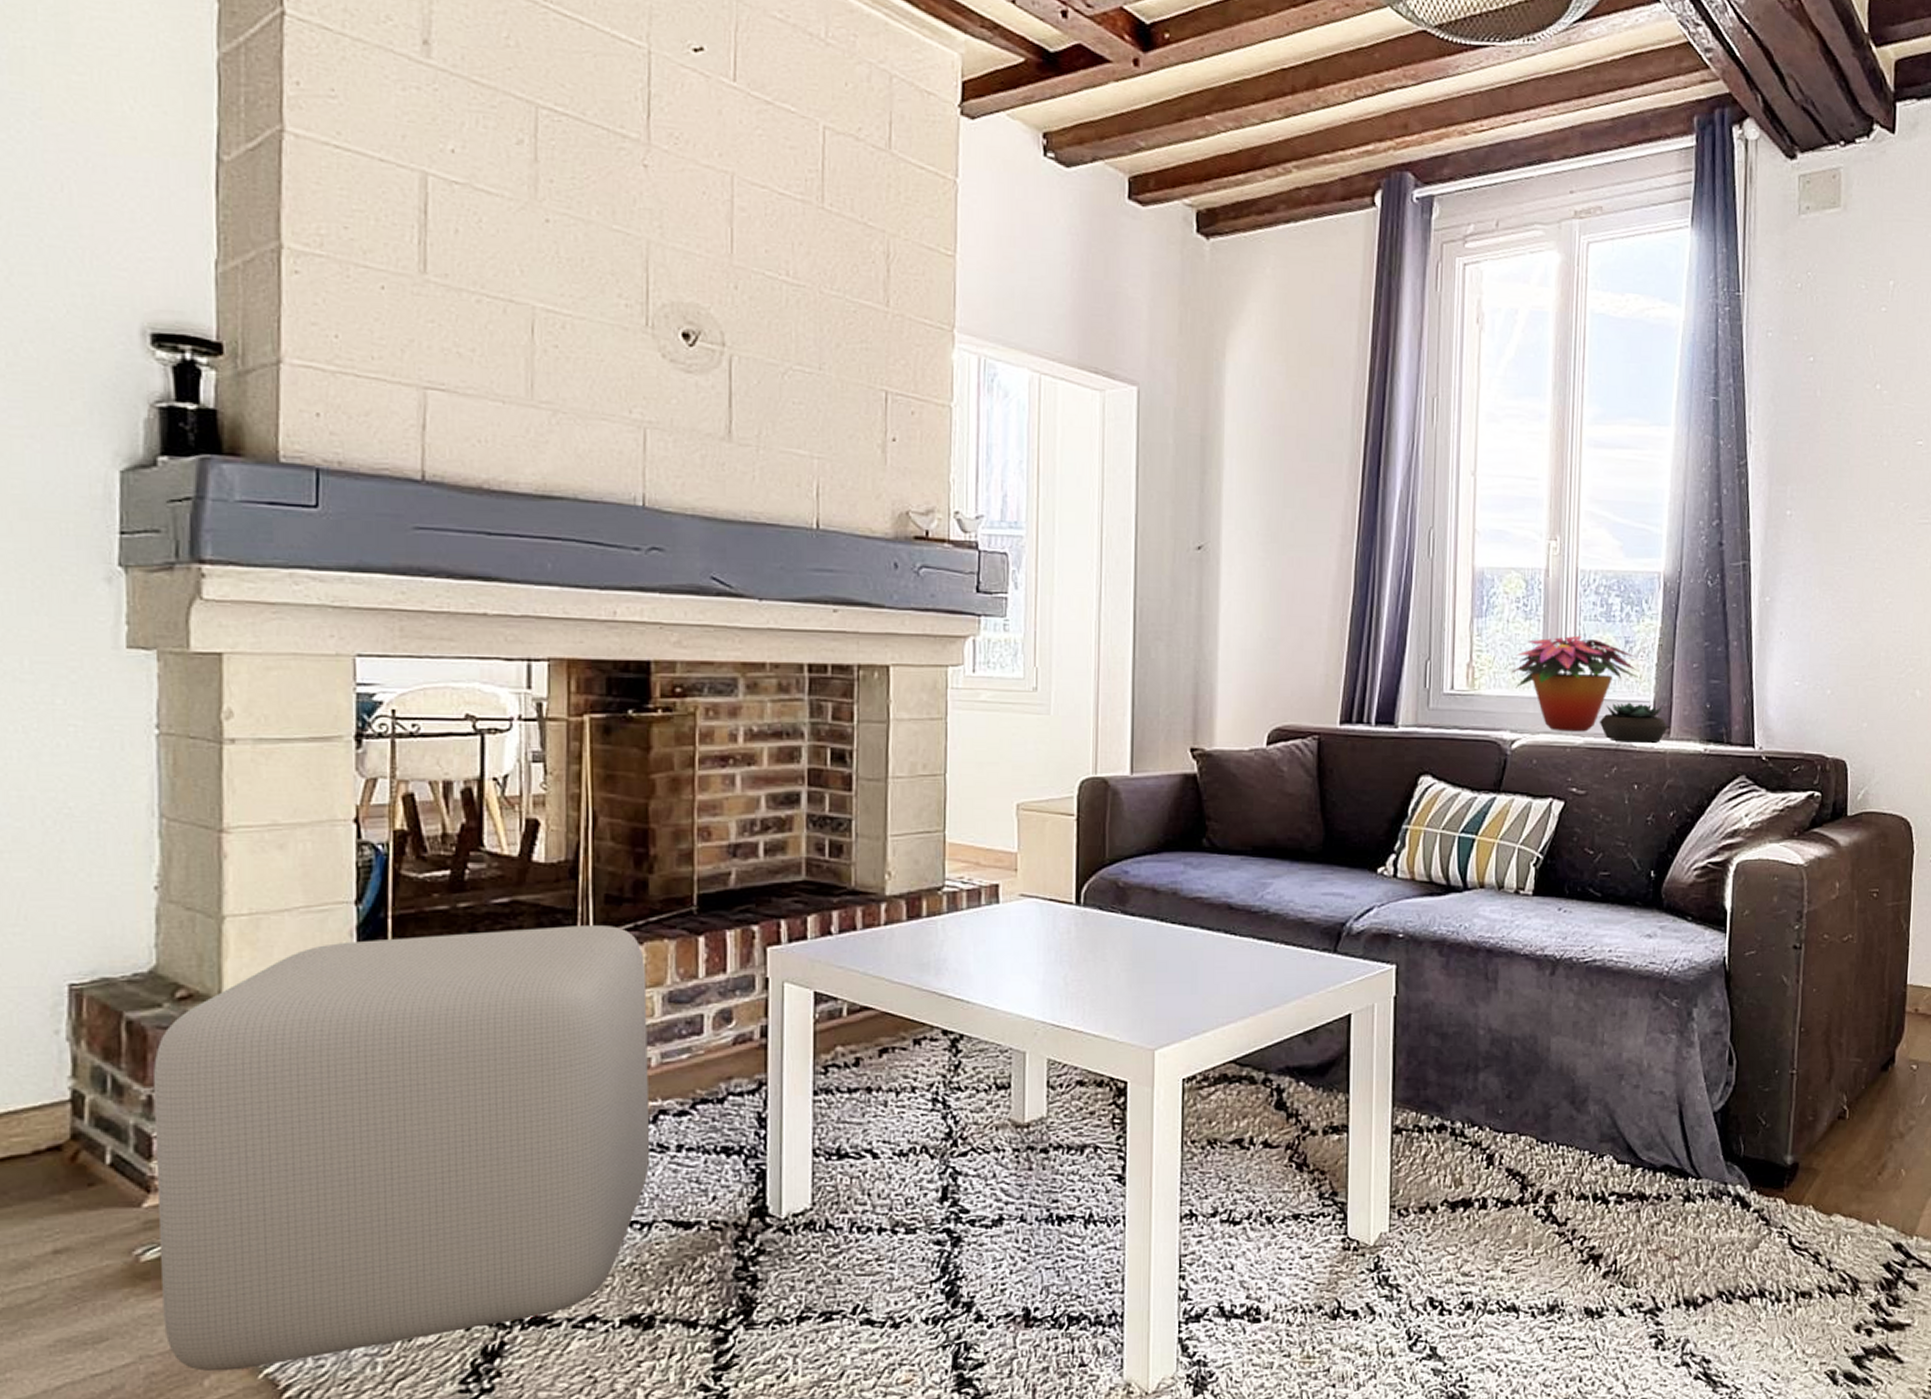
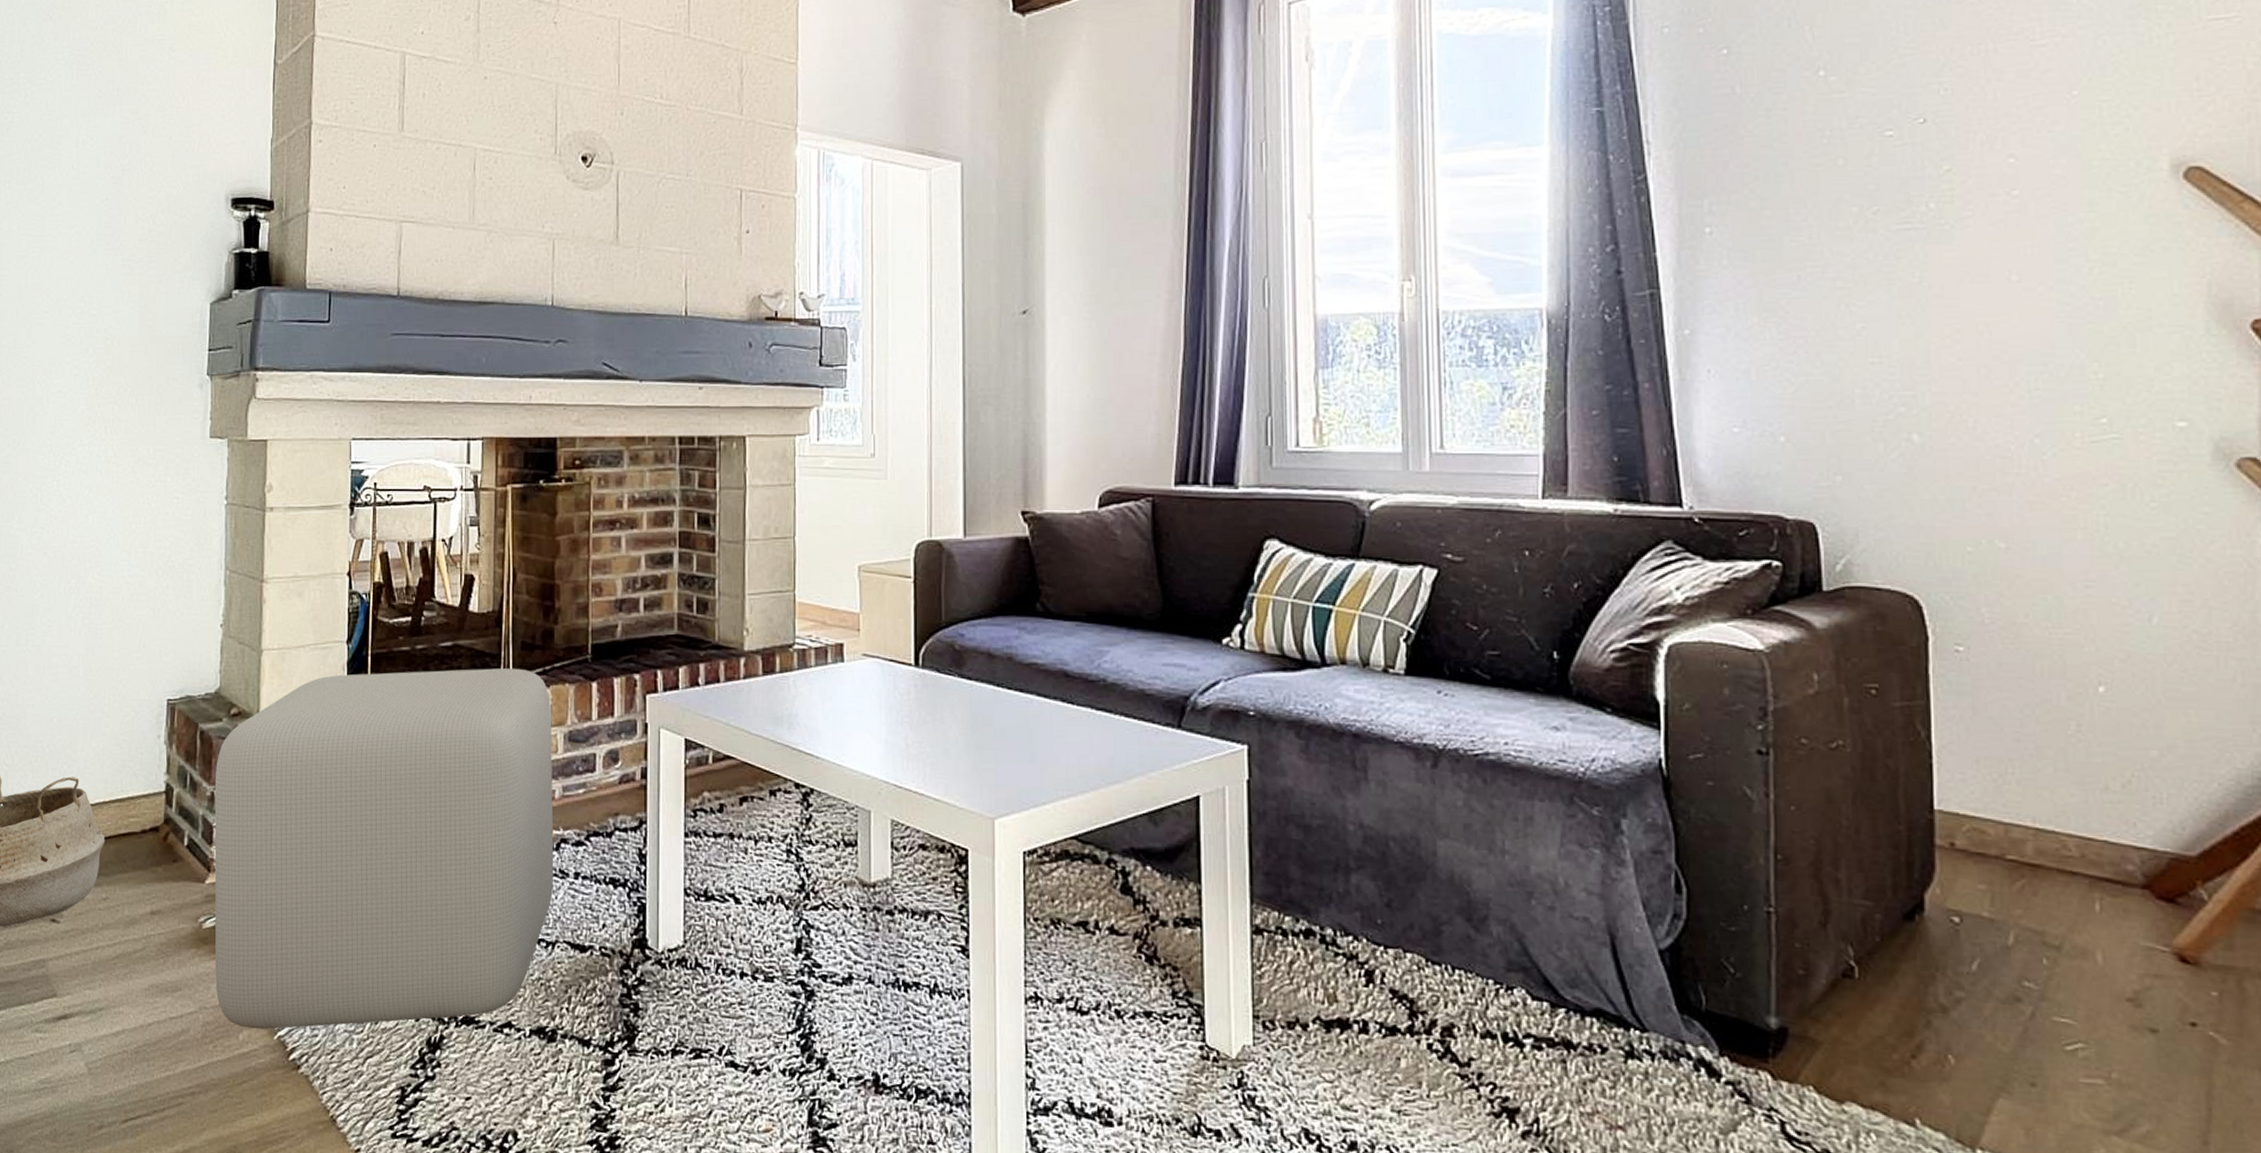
flower arrangement: present [1513,635,1641,732] -> none [1367,383,1525,491]
succulent plant: present [1599,702,1668,743] -> none [1475,456,1565,503]

